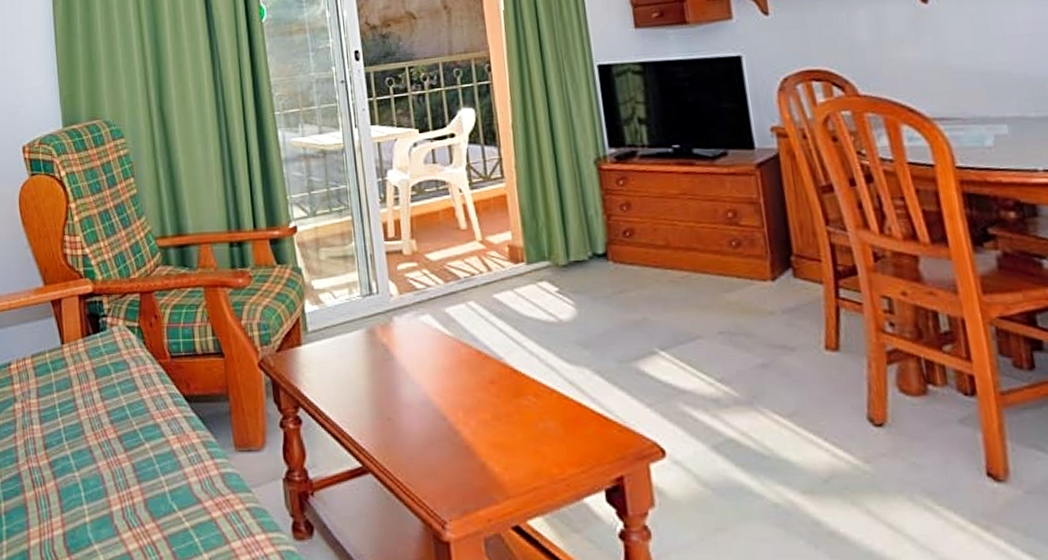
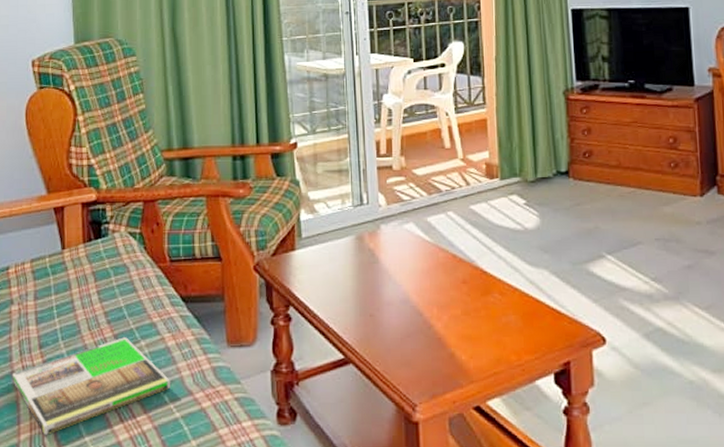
magazine: none [19,439,178,541] -> present [12,337,170,435]

